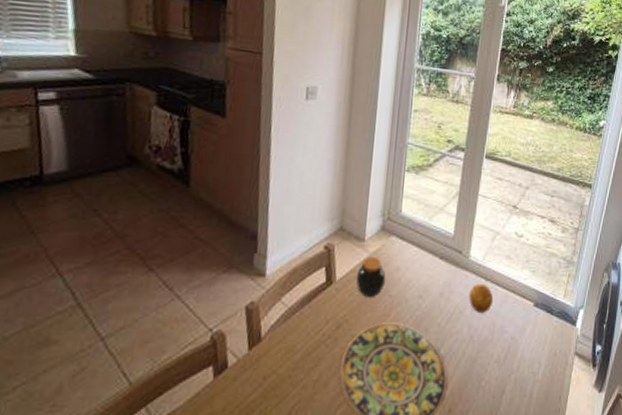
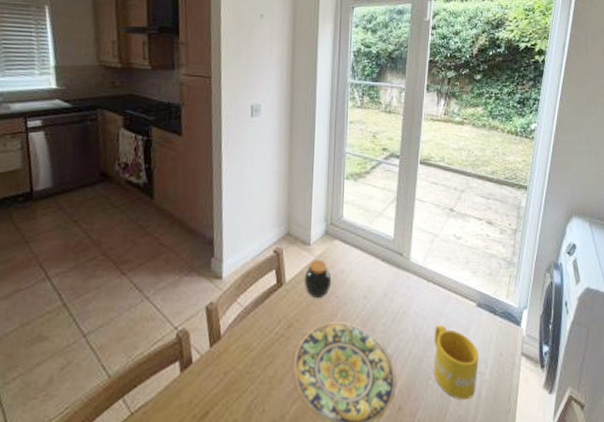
fruit: present [469,283,494,314] -> none [412,284,436,314]
mug: none [486,325,533,401] -> present [433,325,479,400]

